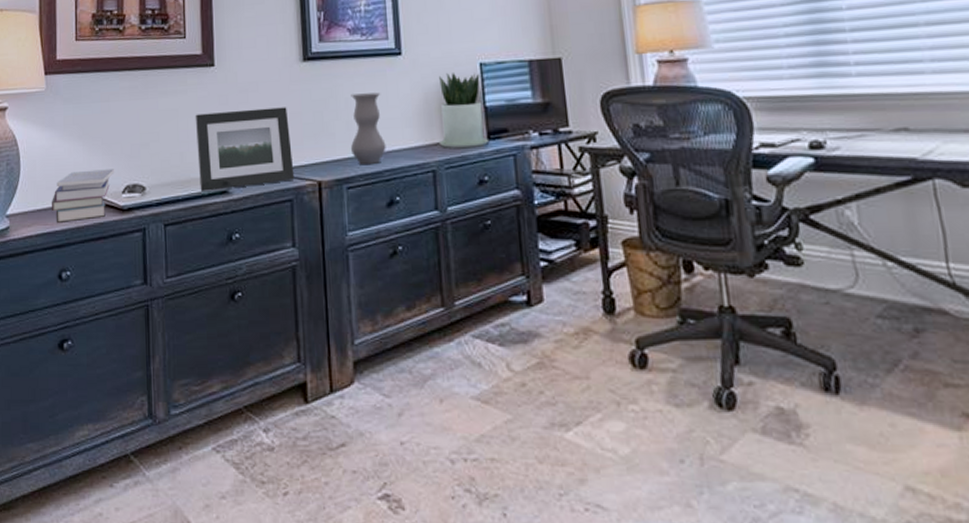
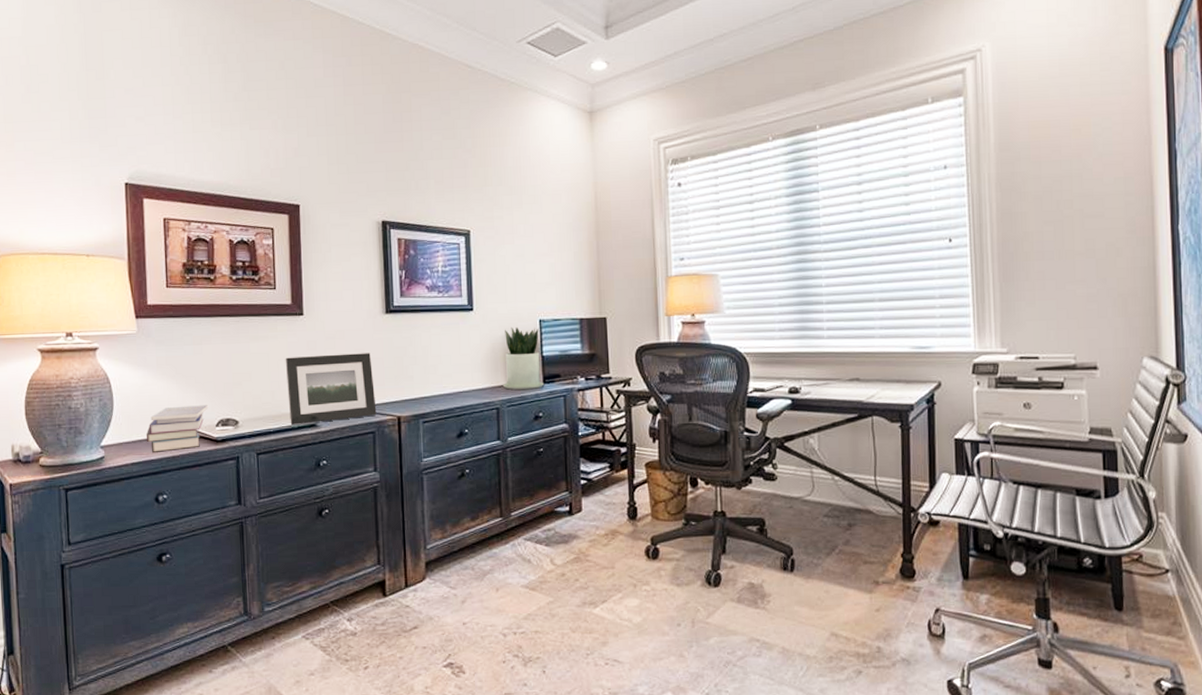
vase: present [350,92,386,165] -> none [426,342,458,403]

